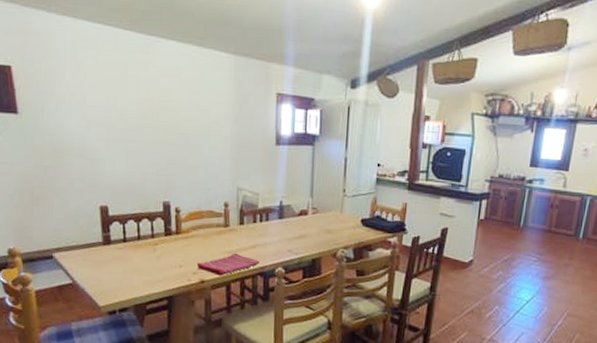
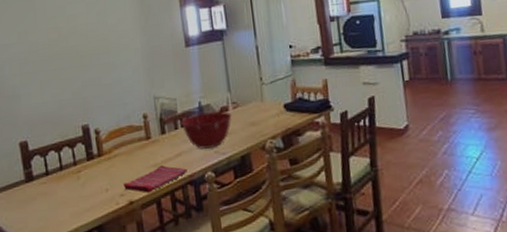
mixing bowl: none [259,212,310,247] -> present [180,111,232,149]

